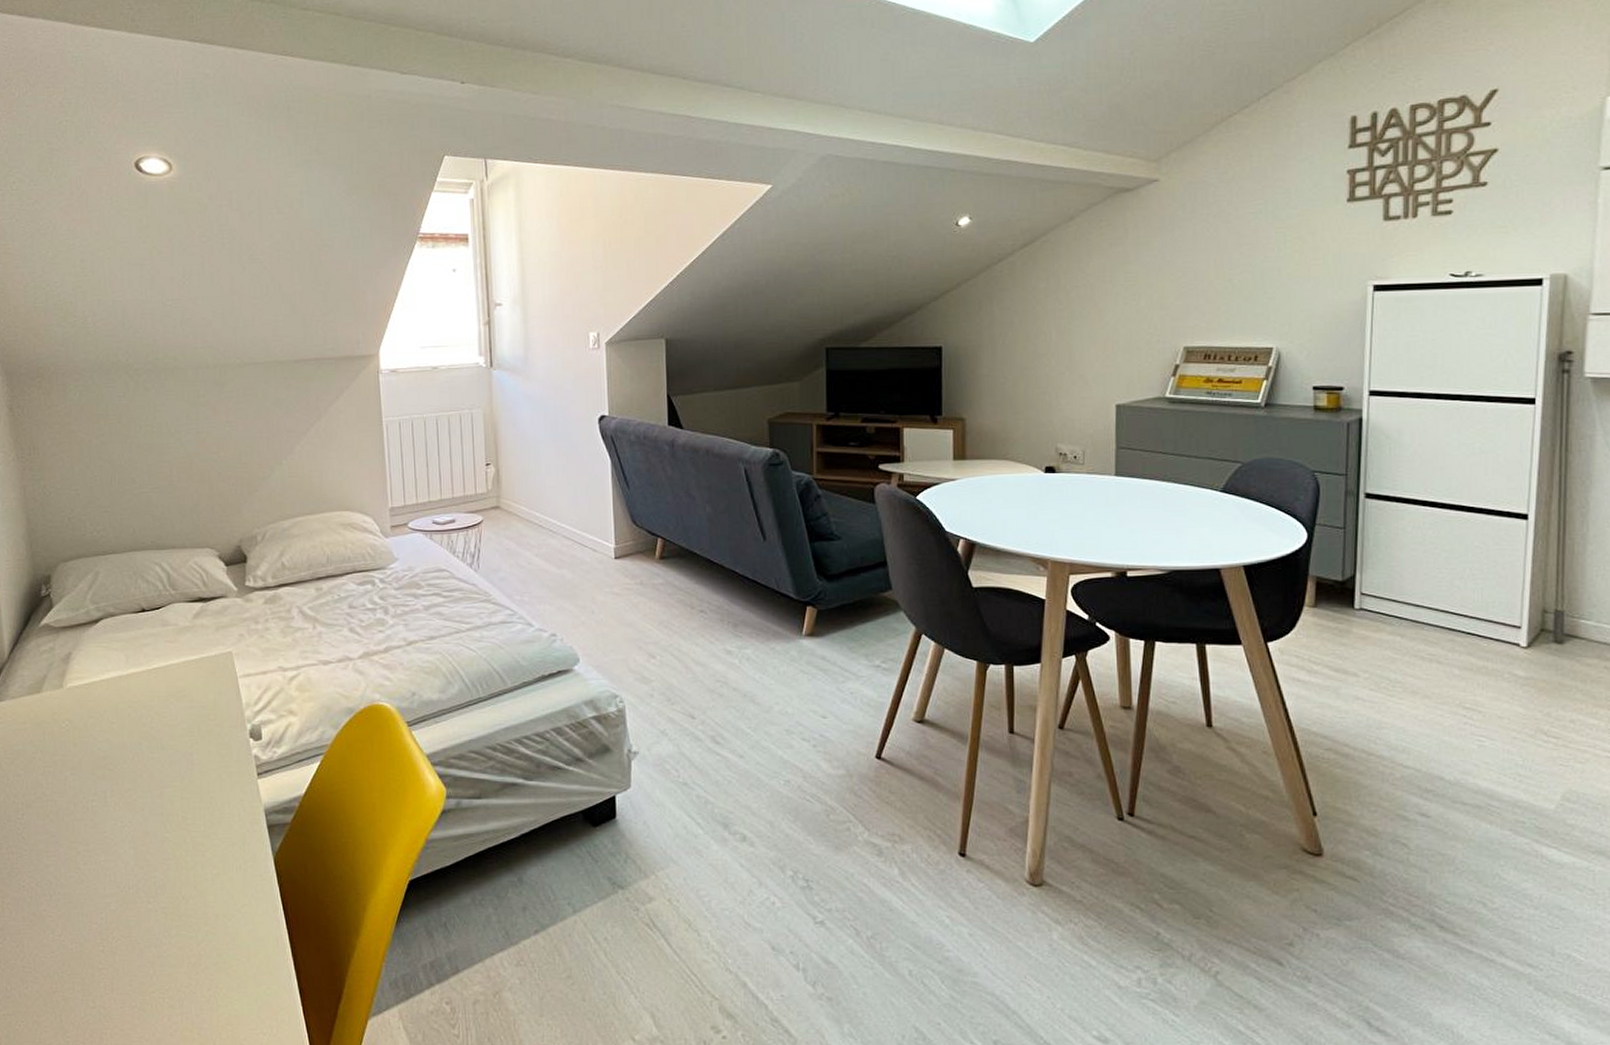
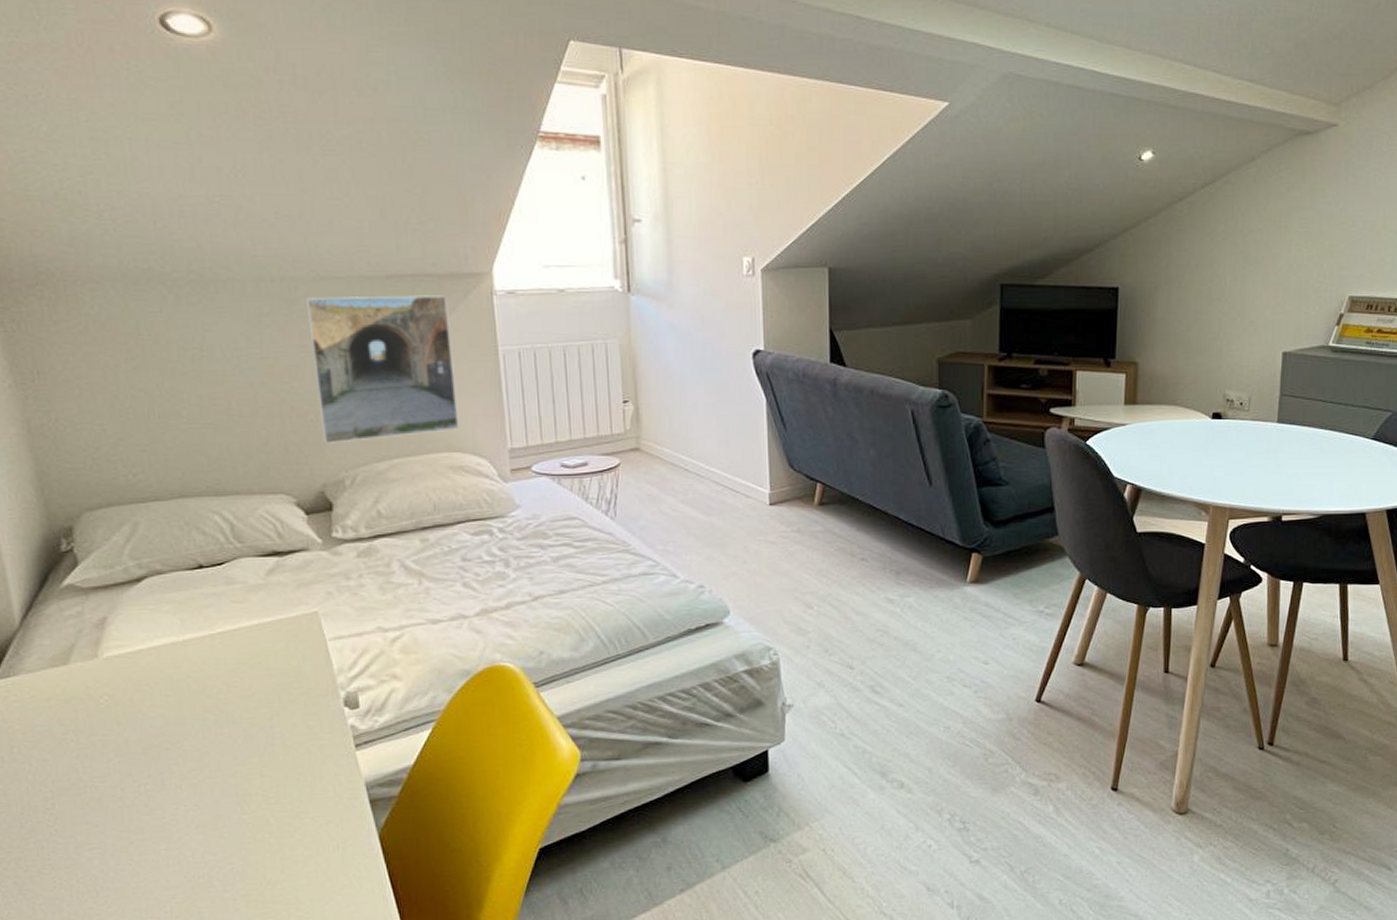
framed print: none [232,375,349,504] -> present [305,295,459,443]

